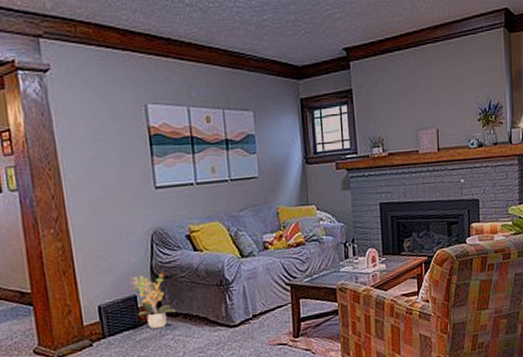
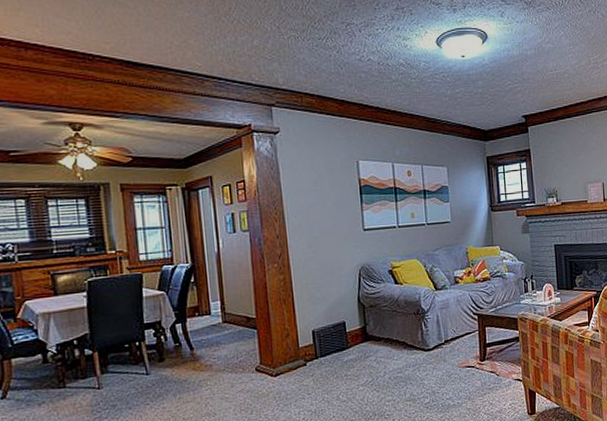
potted plant: present [130,272,176,329] -> none [340,302,379,352]

